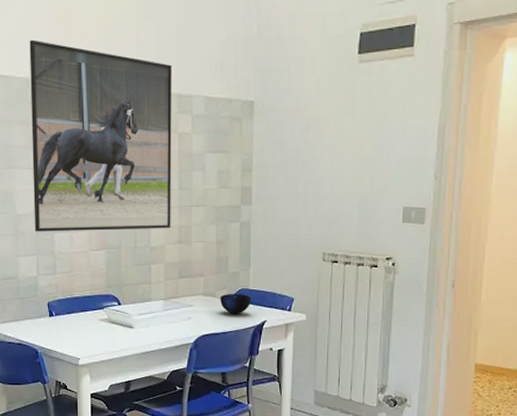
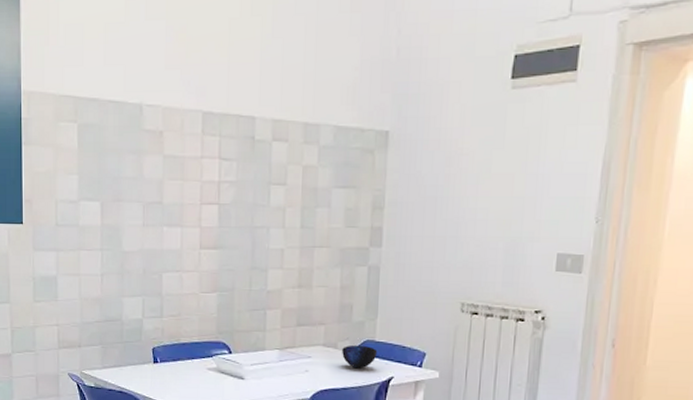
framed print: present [29,40,172,232] -> none [141,62,298,272]

